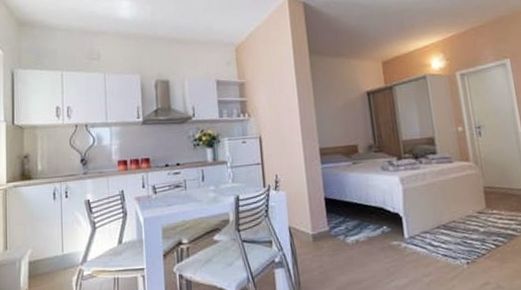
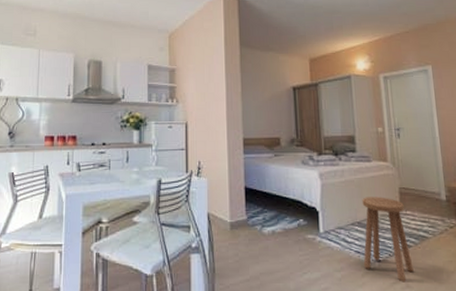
stool: none [446,197,504,283] -> present [362,197,414,282]

